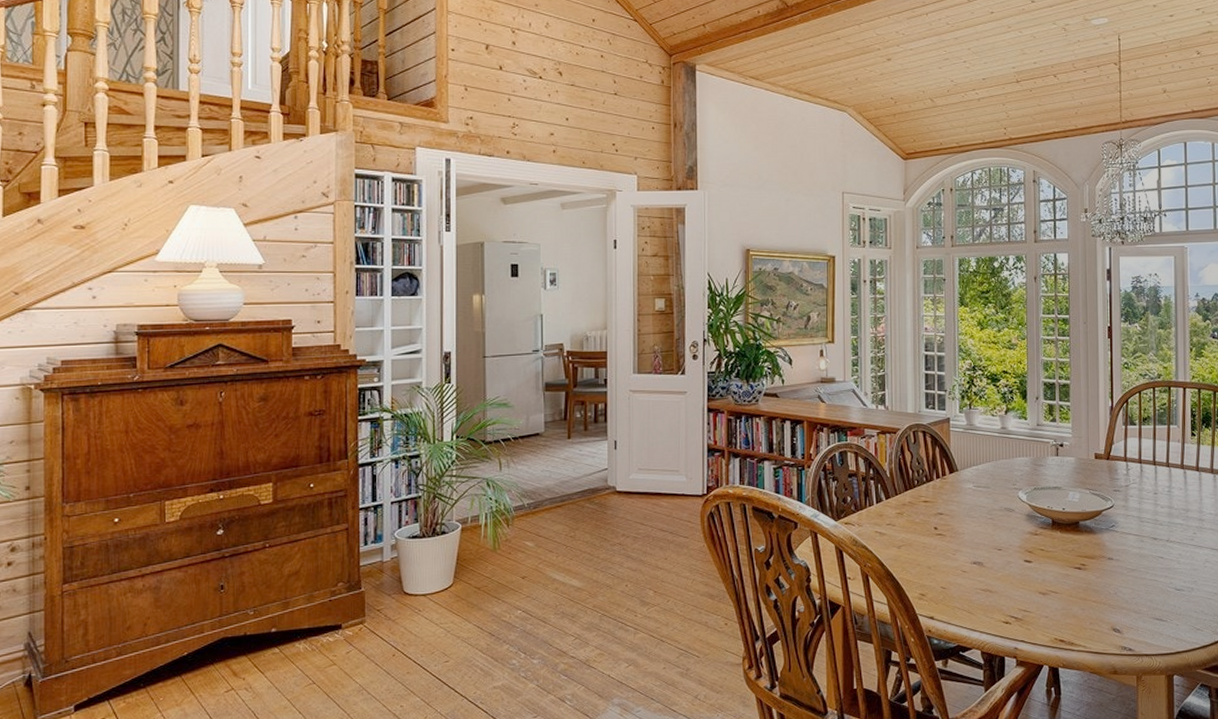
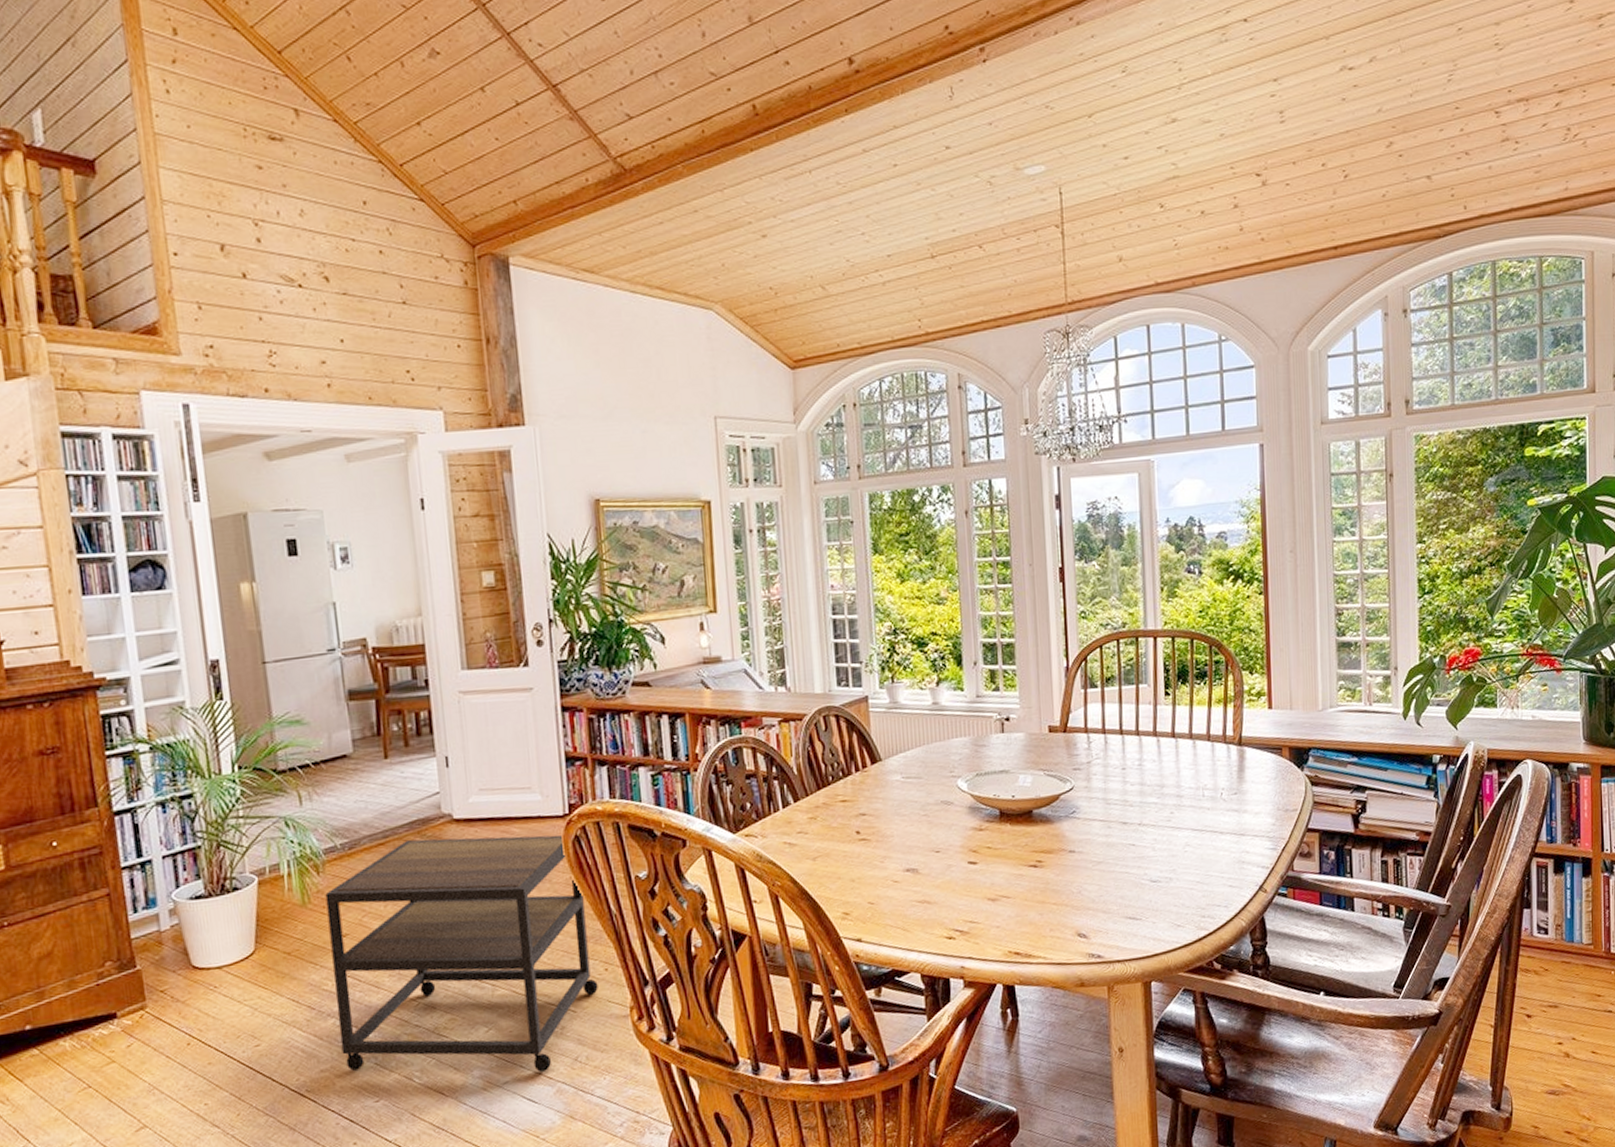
side table: none [511,505,719,706] -> present [325,835,598,1073]

